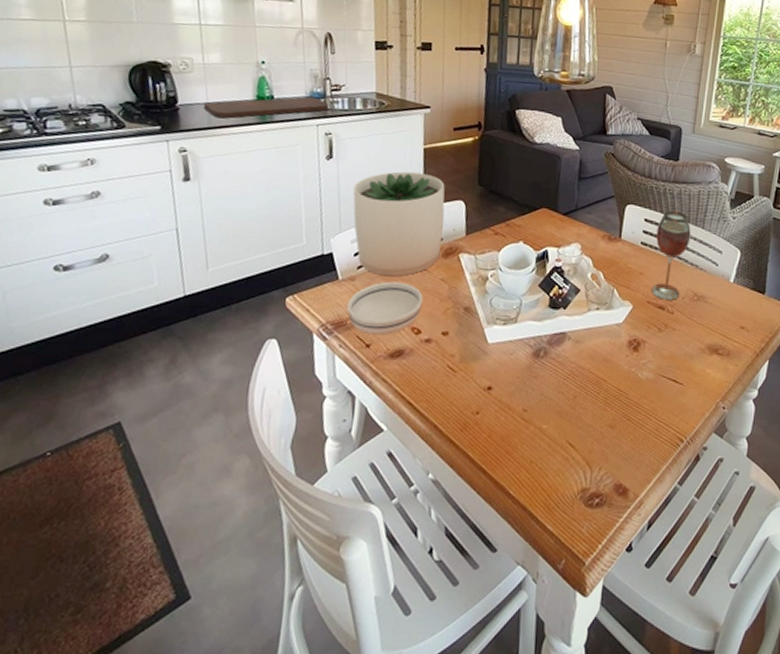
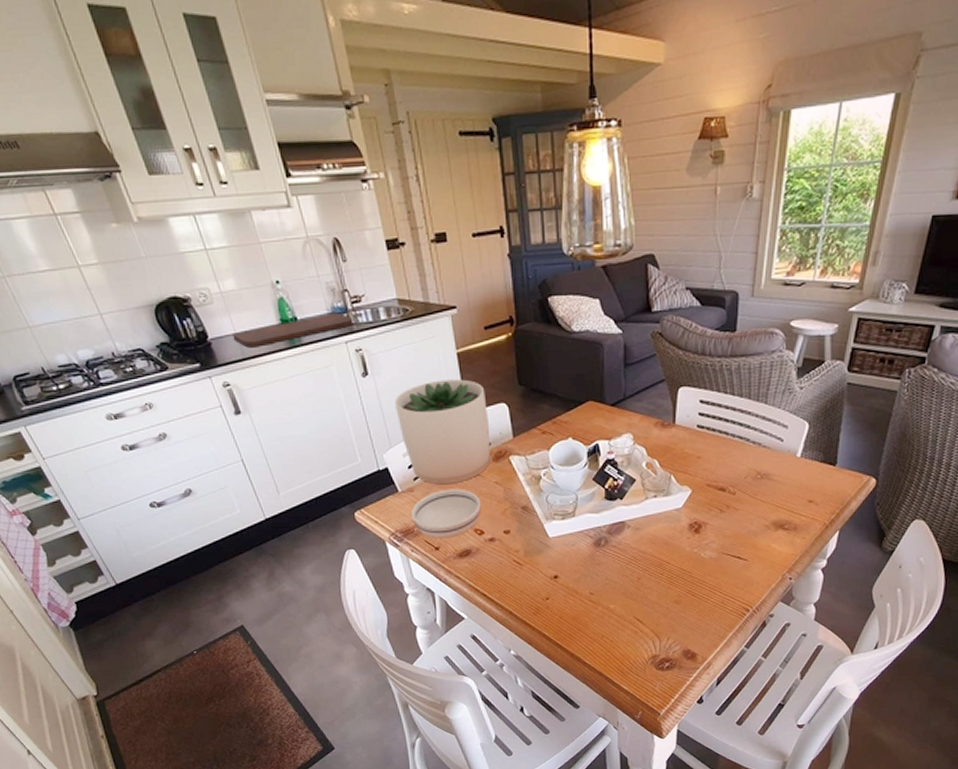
wineglass: present [652,210,691,300] -> none [712,387,752,481]

